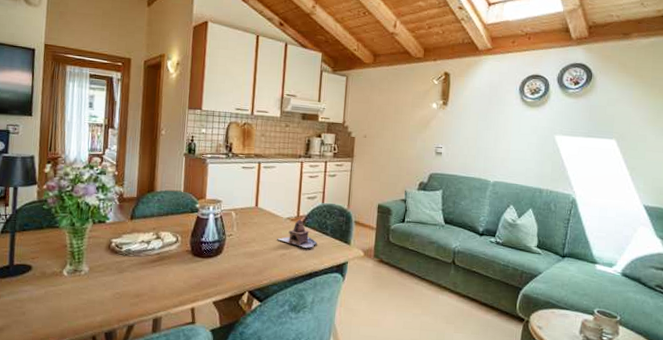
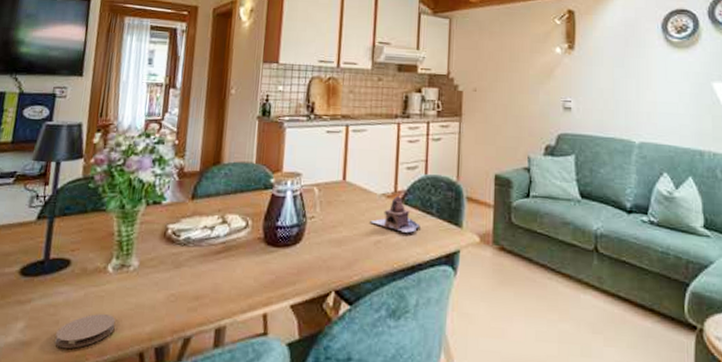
coaster: none [23,307,72,333] -> present [55,314,116,348]

